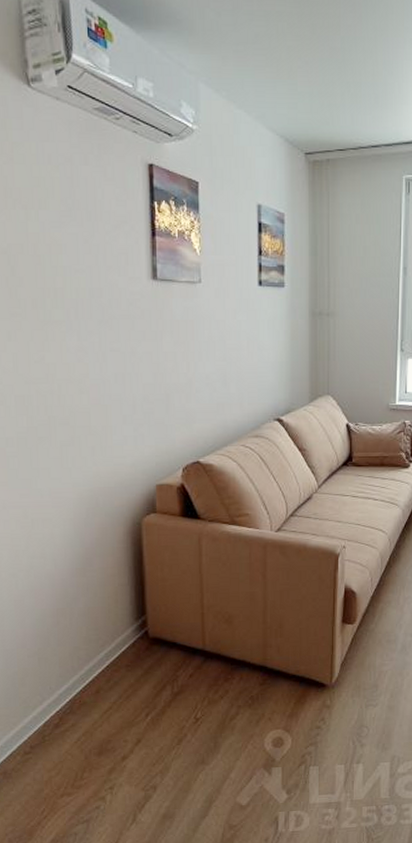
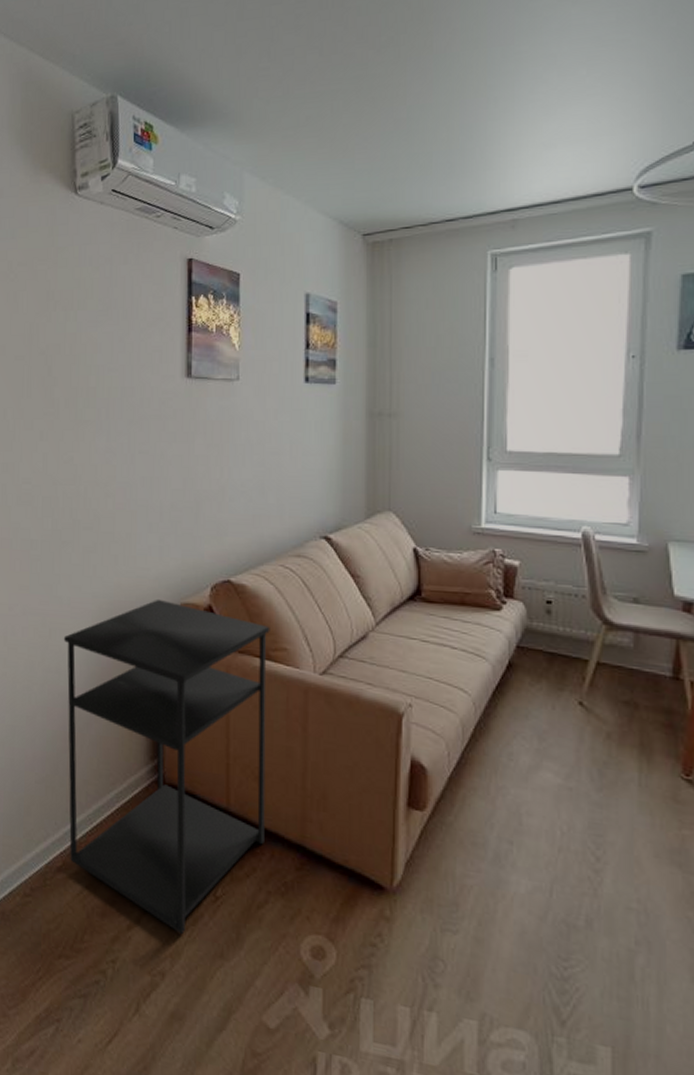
shelving unit: none [46,482,235,754] -> present [63,598,270,935]

